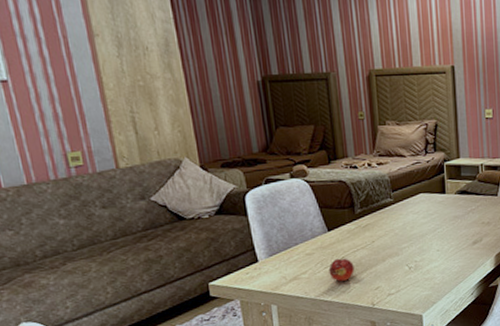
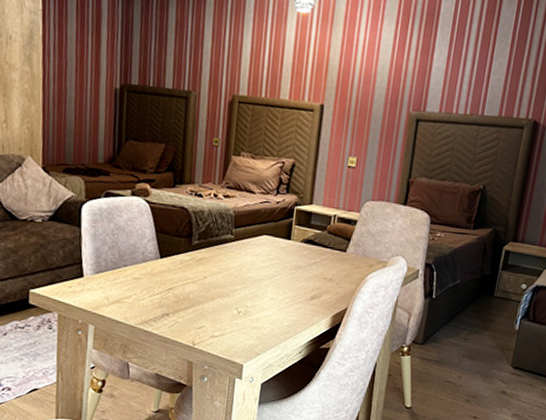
fruit: present [328,258,354,281] -> none [153,288,181,313]

